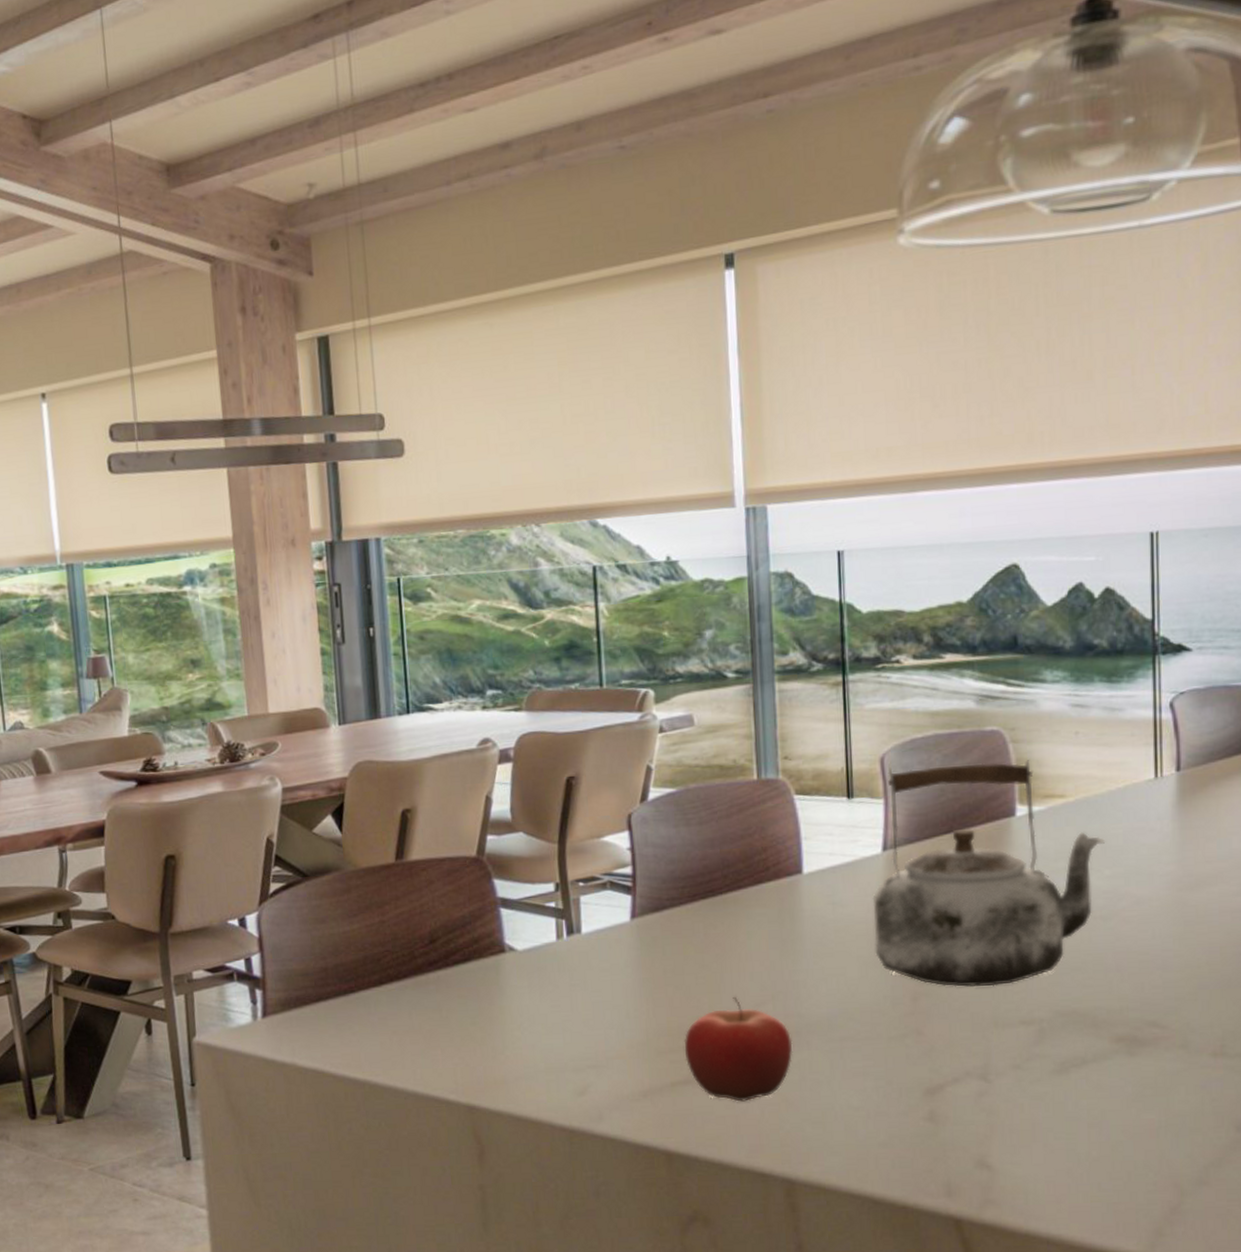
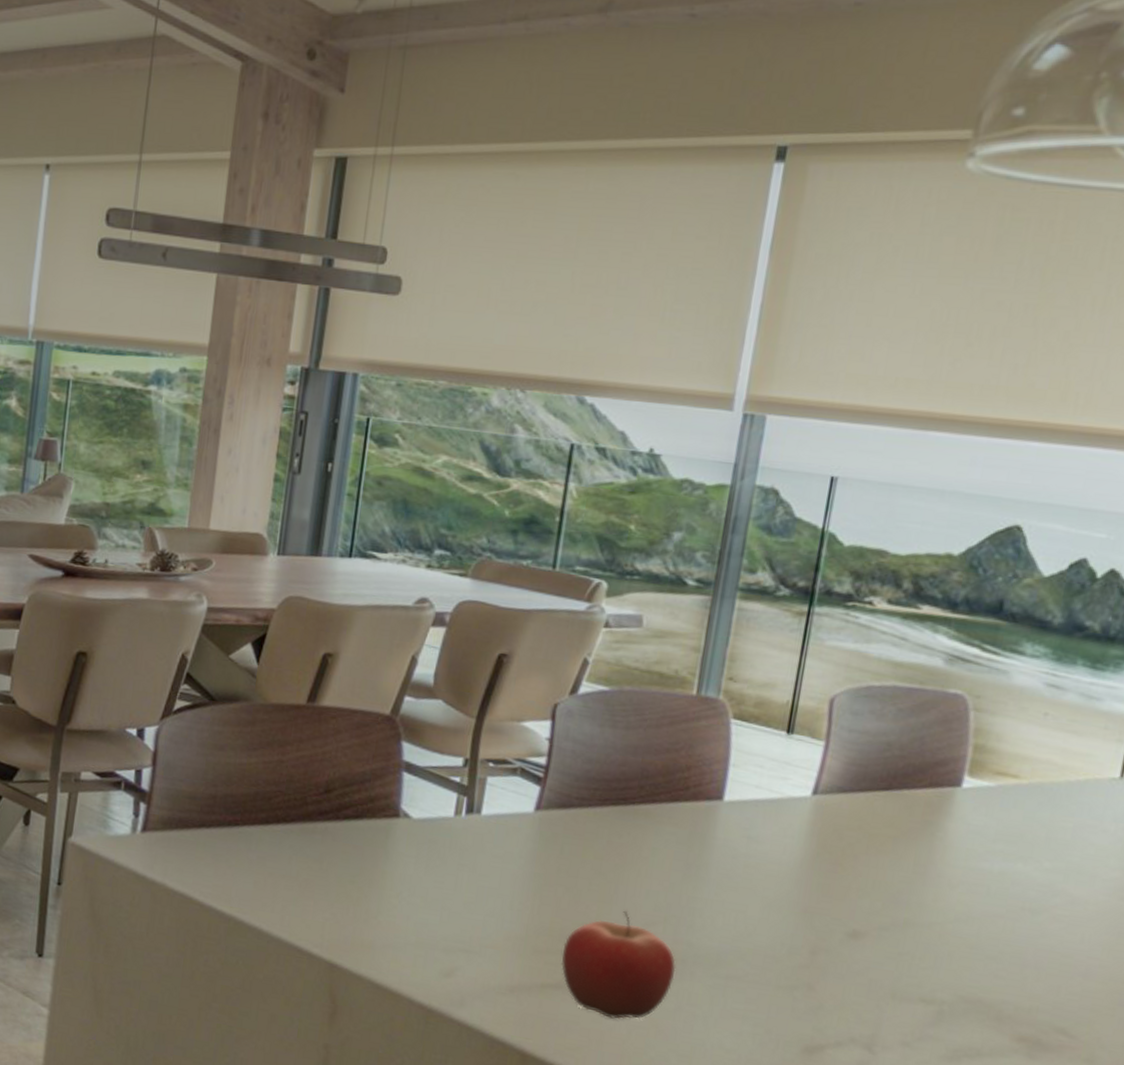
kettle: present [872,760,1105,987] -> none [781,710,1051,959]

